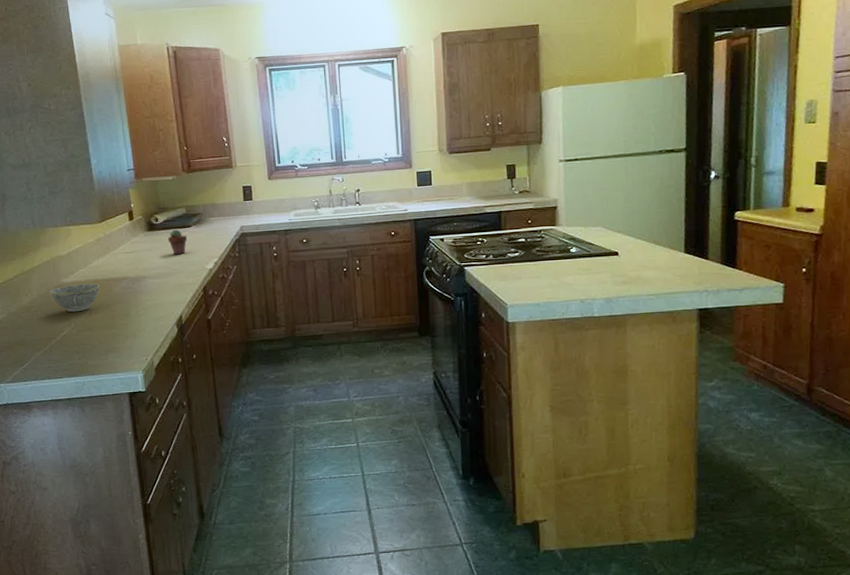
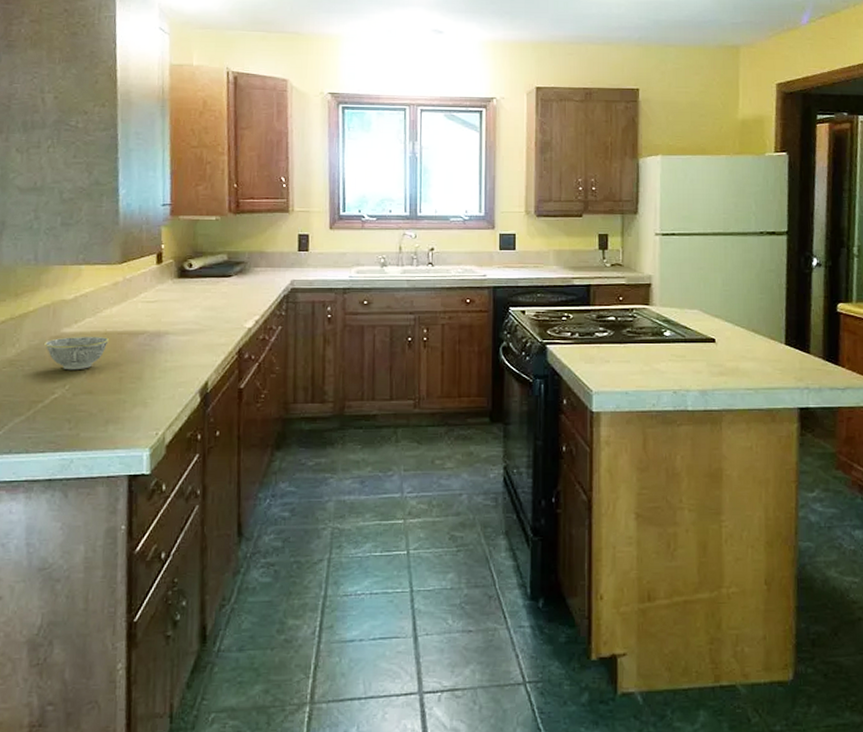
potted succulent: present [168,230,188,254] -> none [202,279,226,308]

